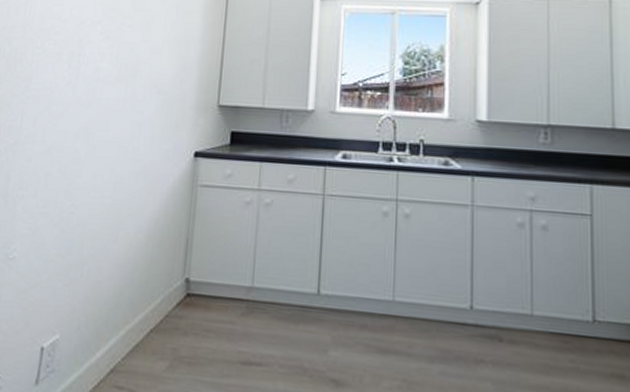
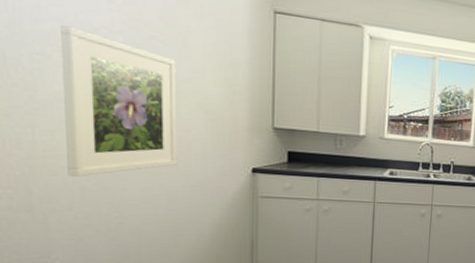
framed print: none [39,22,139,163] -> present [61,25,177,177]

